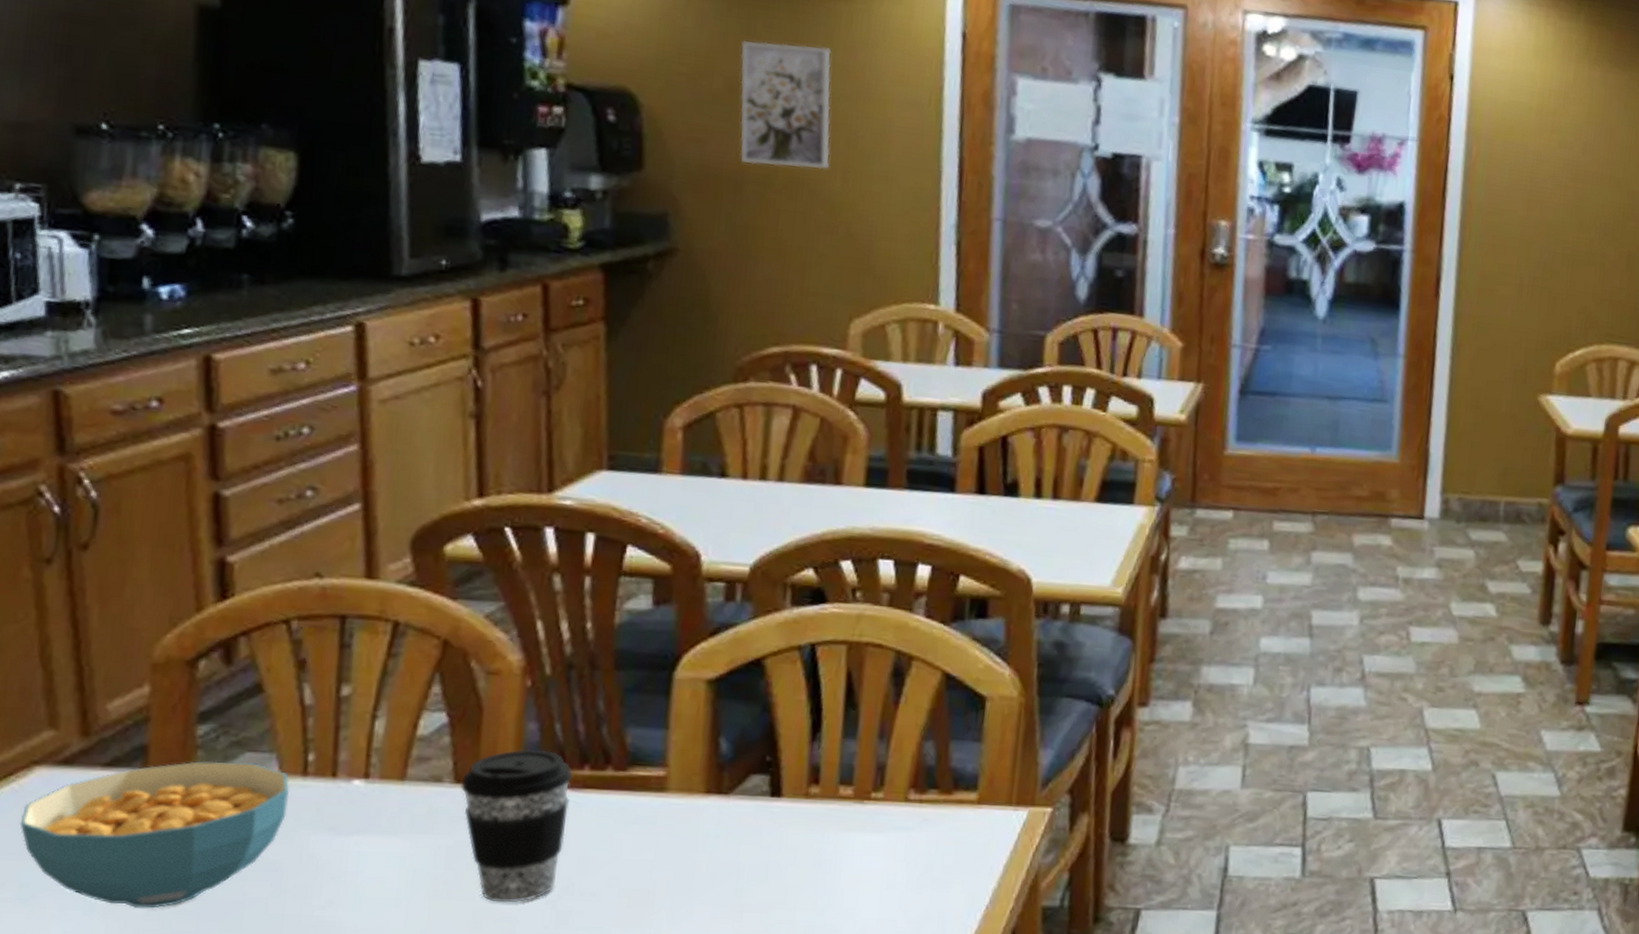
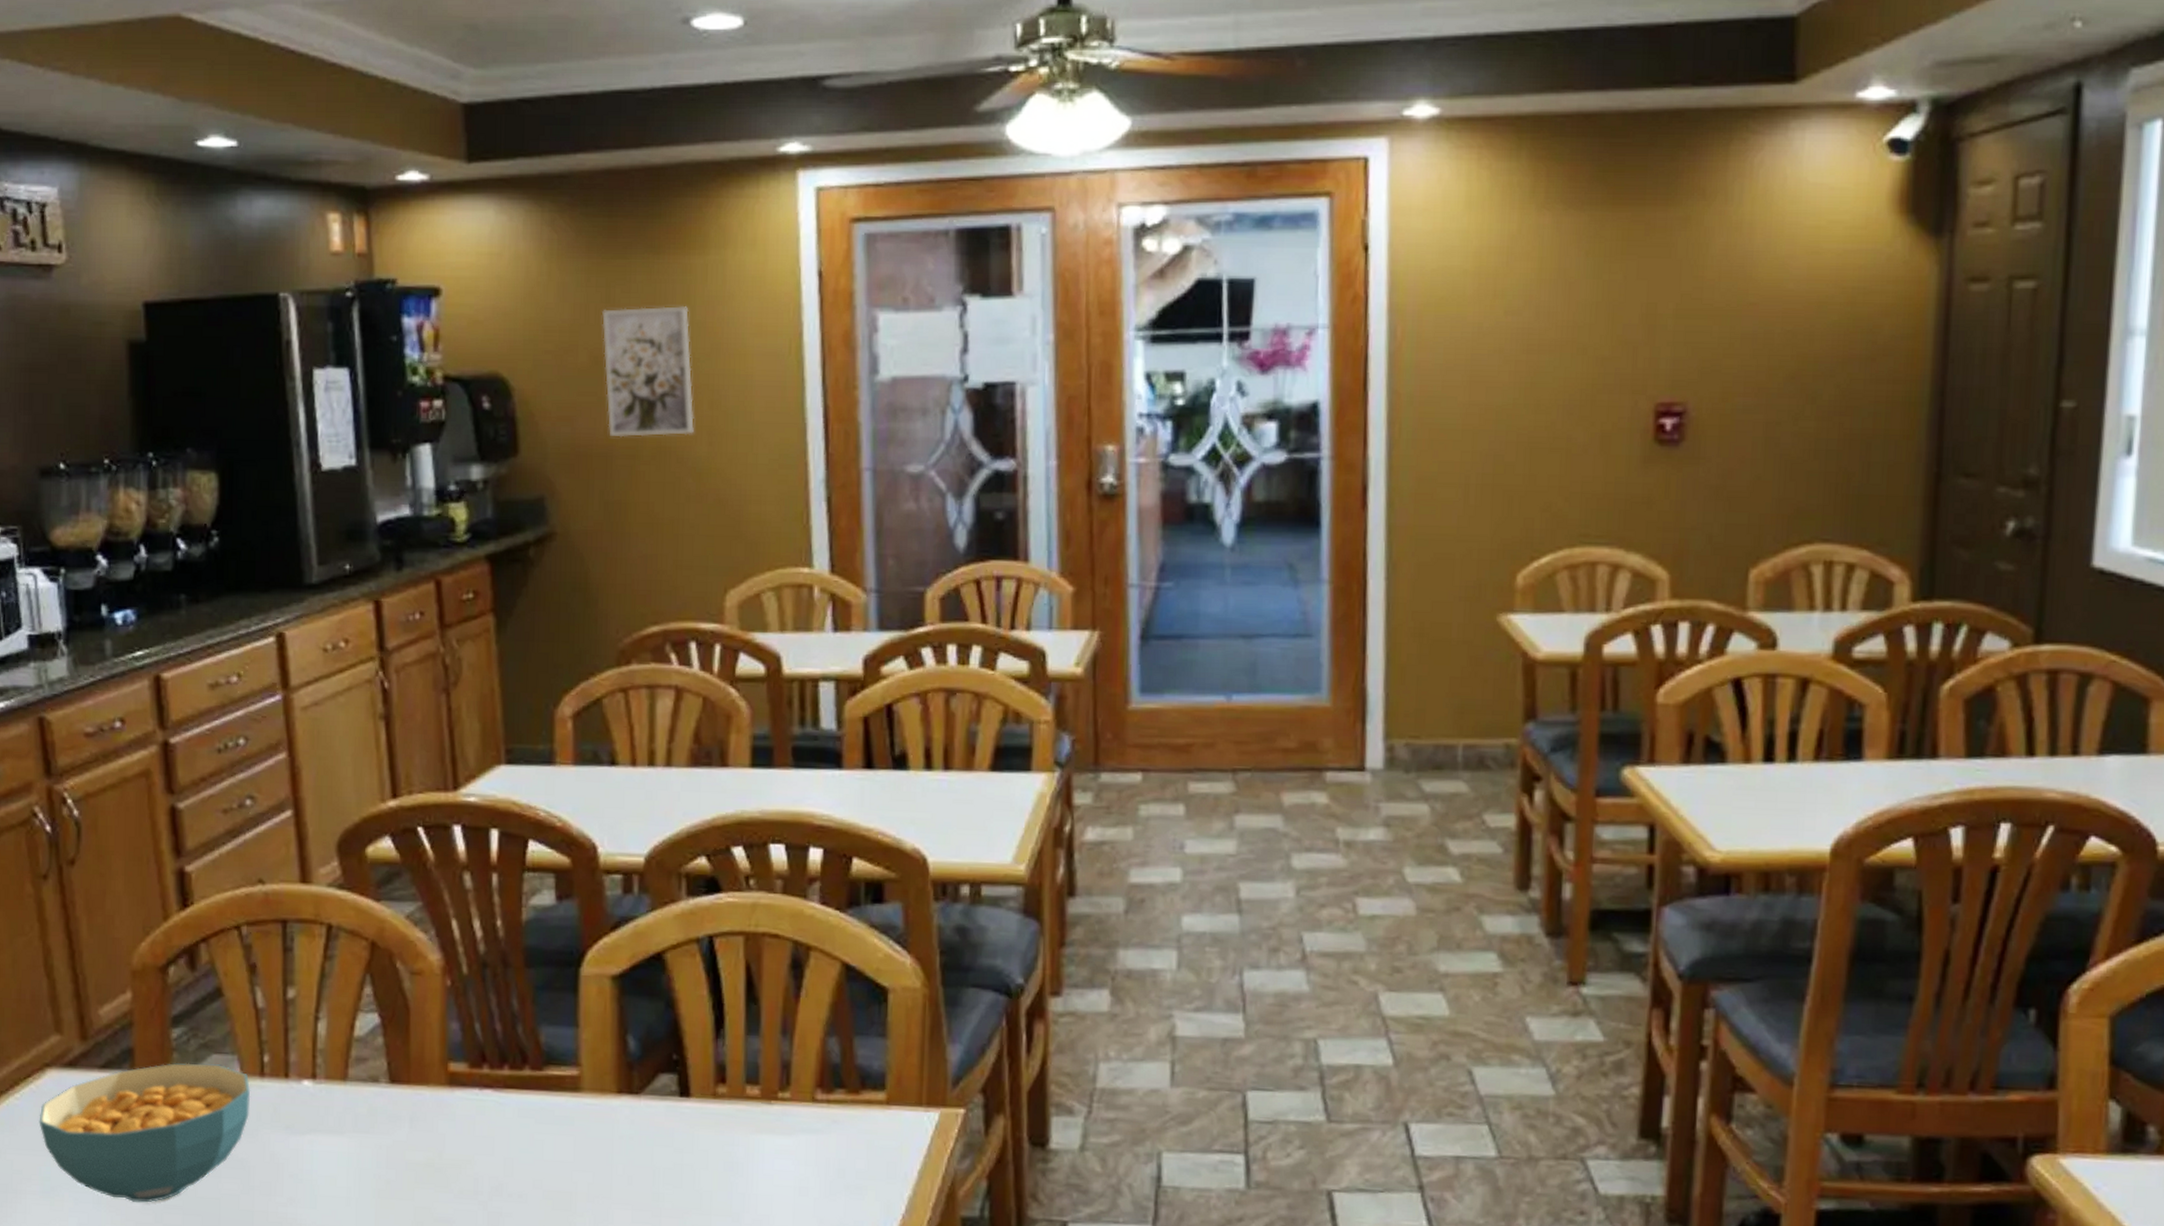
coffee cup: present [461,749,573,903] -> none [395,1049,494,1203]

